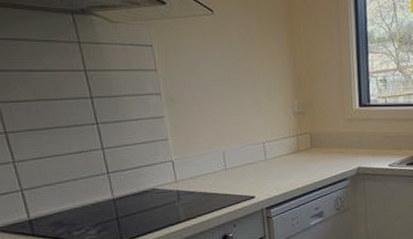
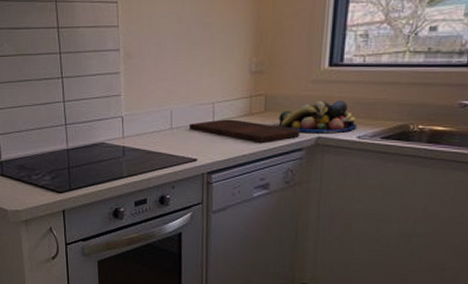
cutting board: none [242,156,343,176] -> present [188,119,300,143]
fruit bowl: none [324,135,388,164] -> present [278,100,358,132]

